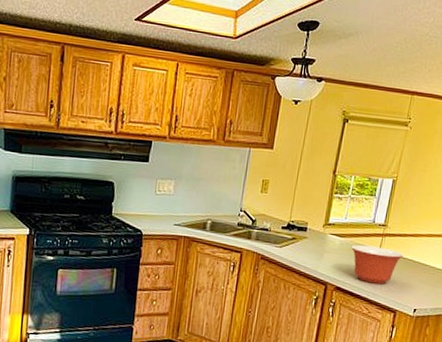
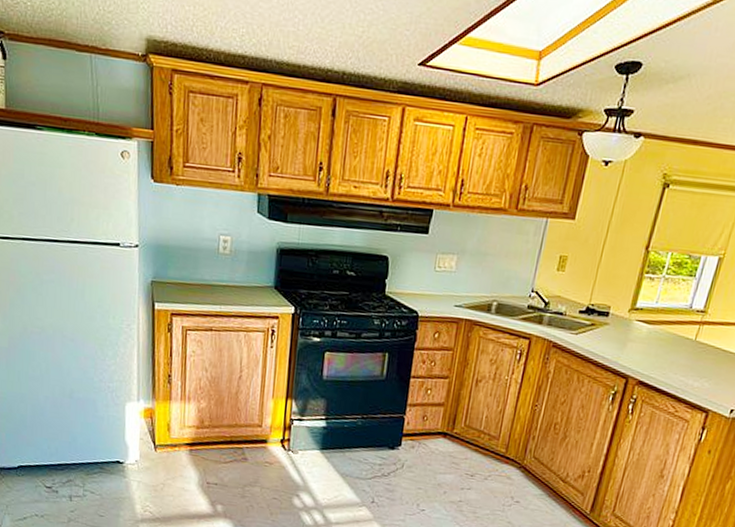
mixing bowl: present [351,245,404,284] -> none [660,333,725,380]

